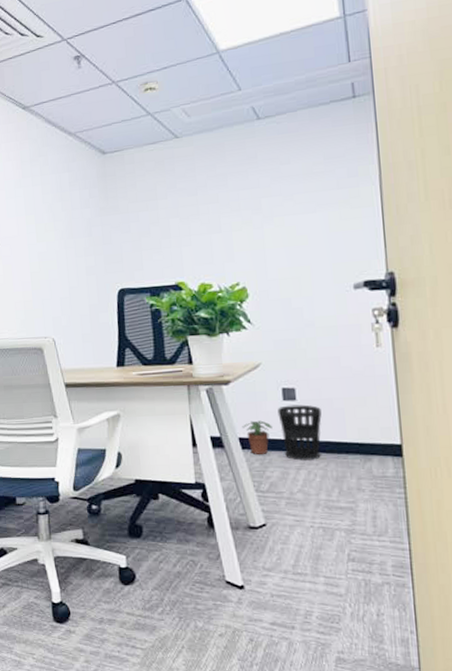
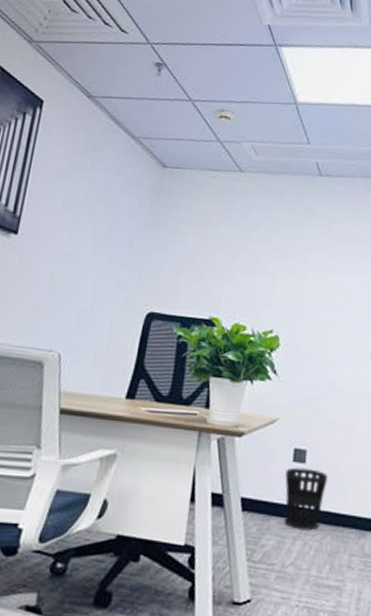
potted plant: present [242,420,273,454] -> none [247,480,278,519]

